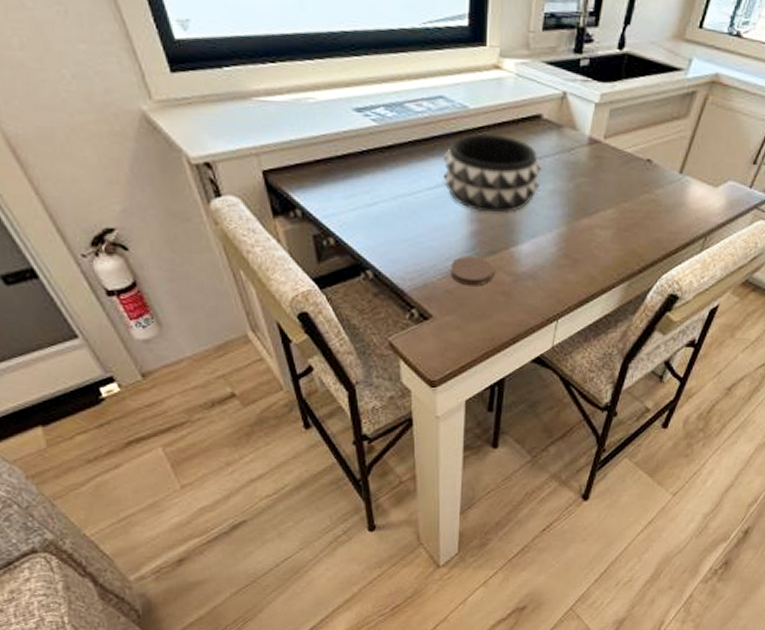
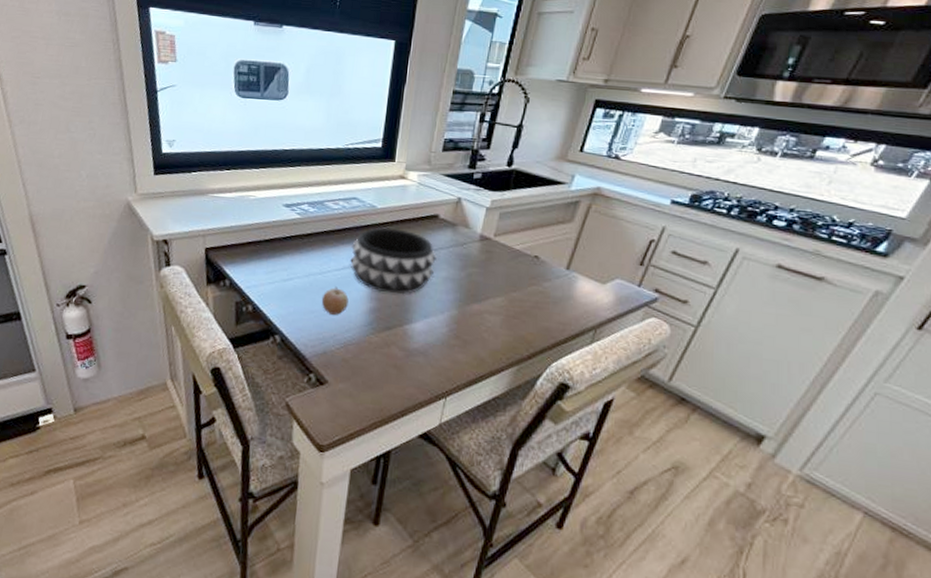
fruit: none [415,209,446,242] -> present [321,286,349,315]
coaster: present [450,255,494,286] -> none [348,329,388,358]

